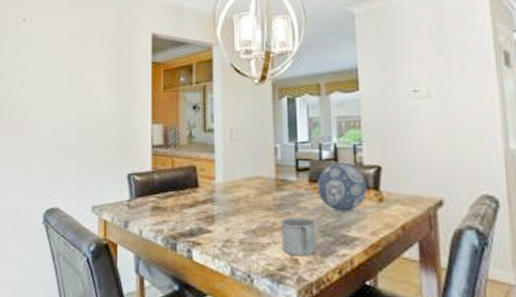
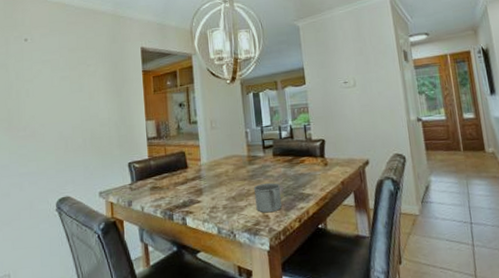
decorative ball: present [316,162,368,212] -> none [279,138,316,176]

